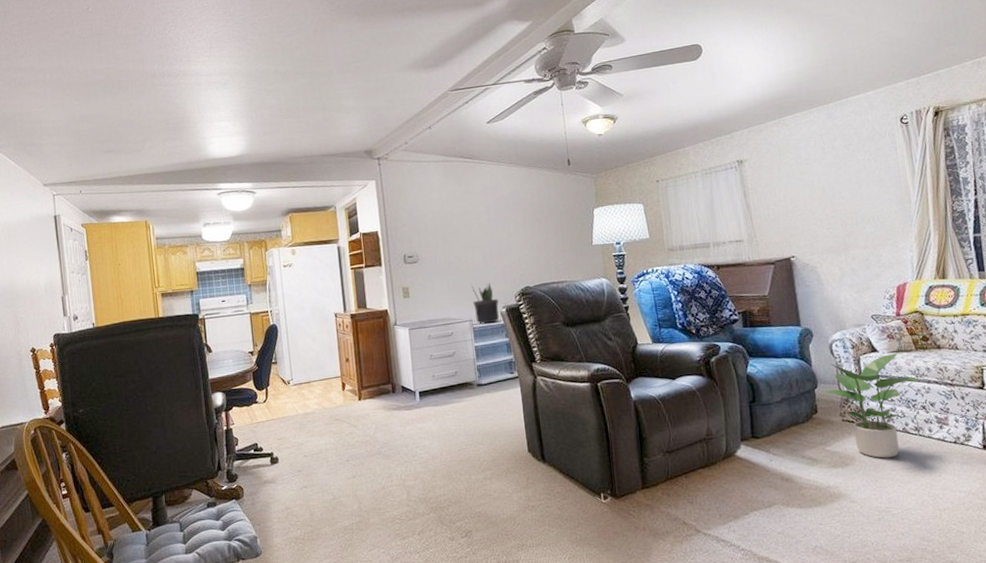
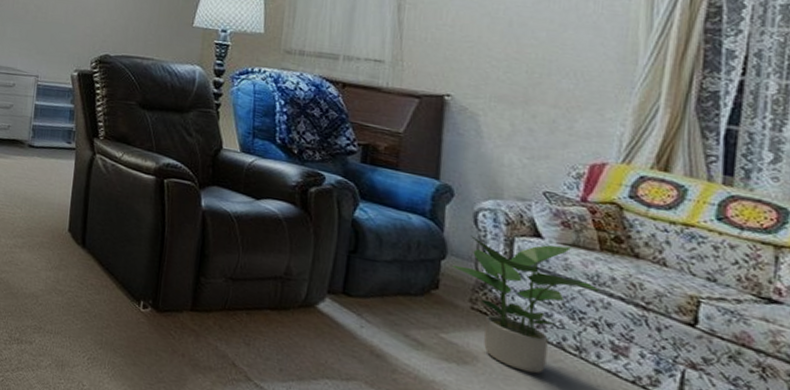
planter: present [471,283,499,324] -> none [42,39,72,85]

